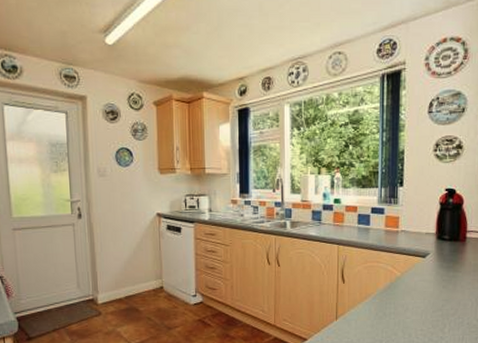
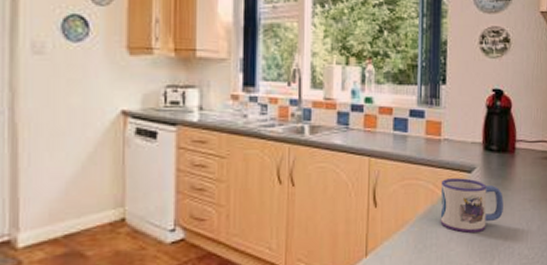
mug: none [397,262,454,305] -> present [440,178,503,233]

